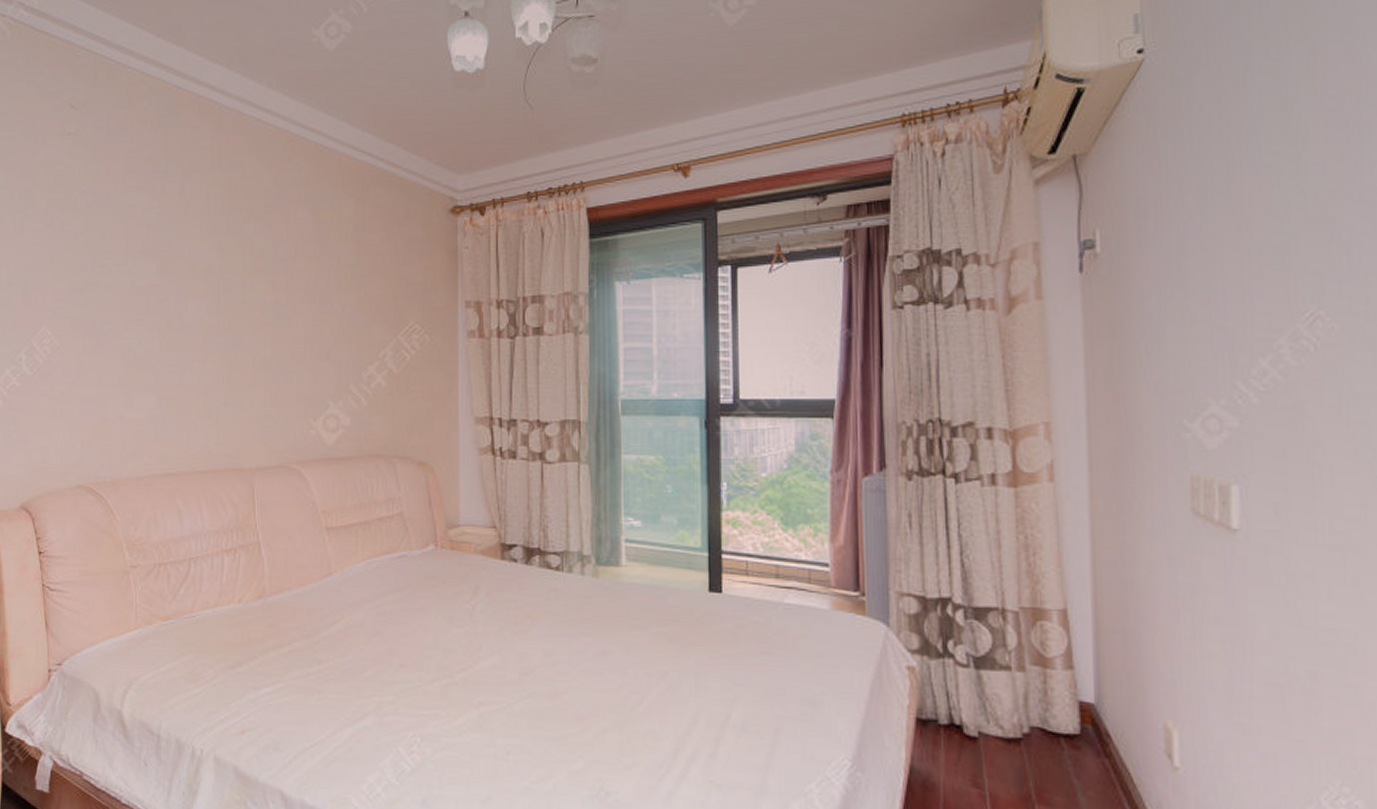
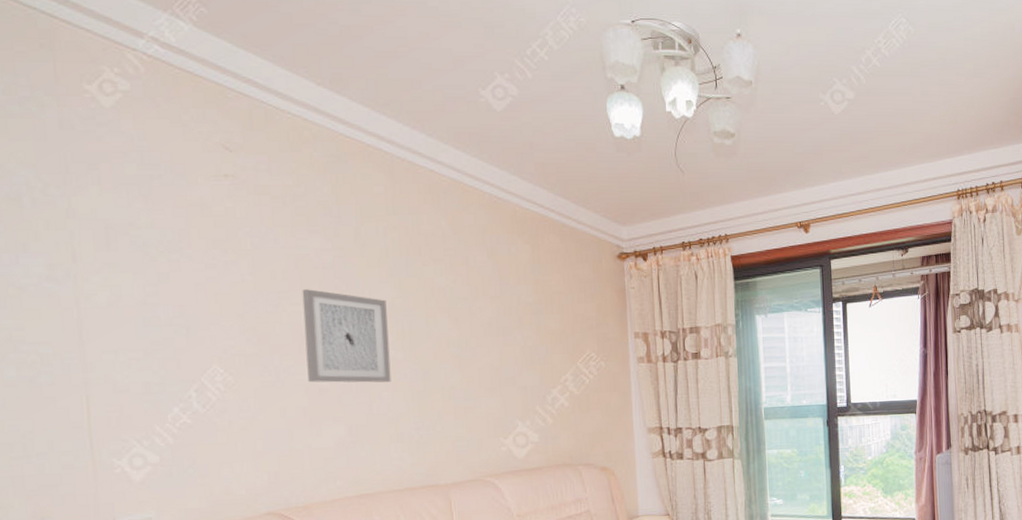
wall art: none [125,249,205,351] -> present [302,289,391,383]

